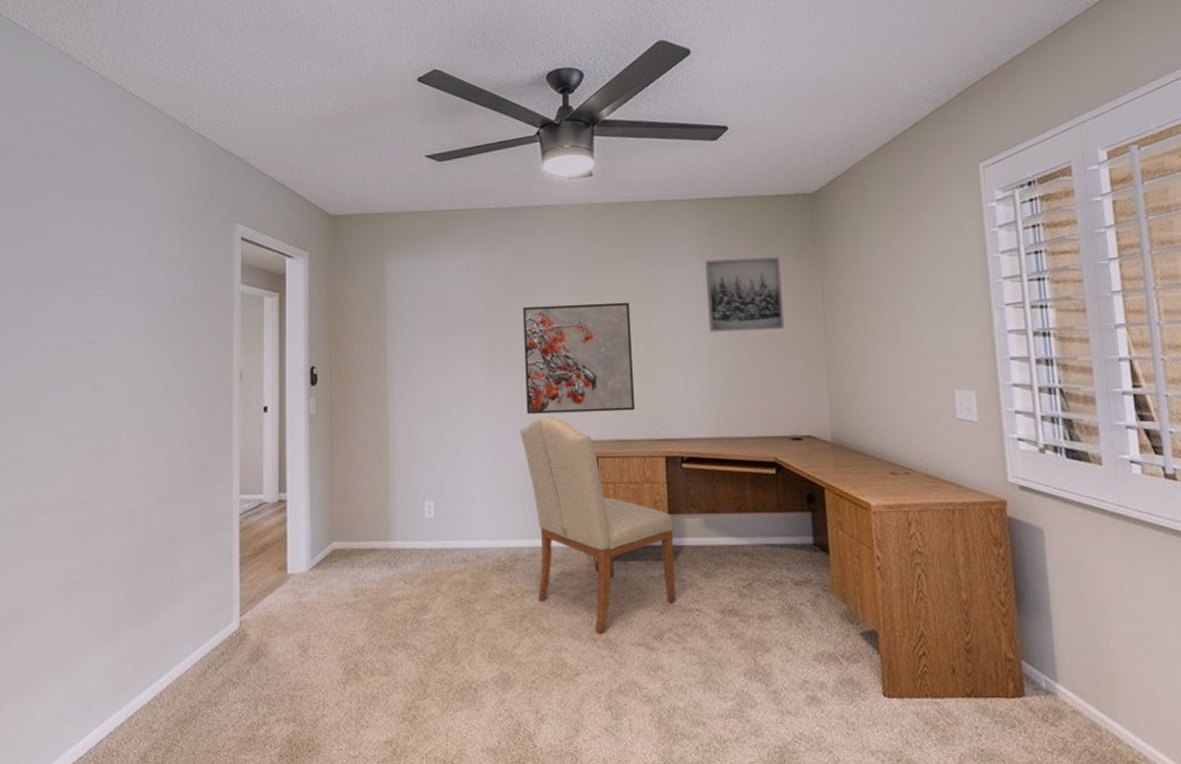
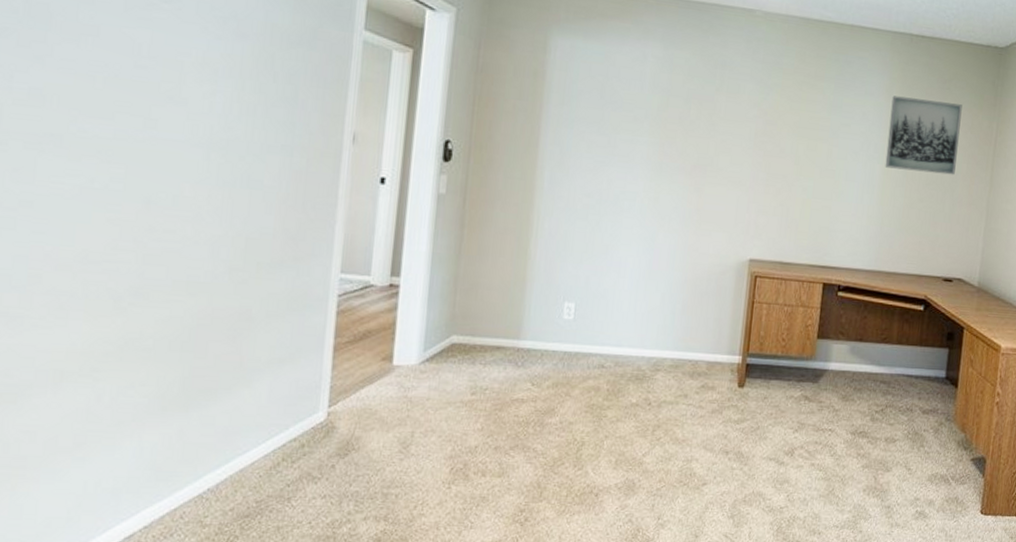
chair: present [520,416,676,635] -> none [675,229,821,448]
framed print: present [523,302,636,414] -> none [689,113,812,235]

